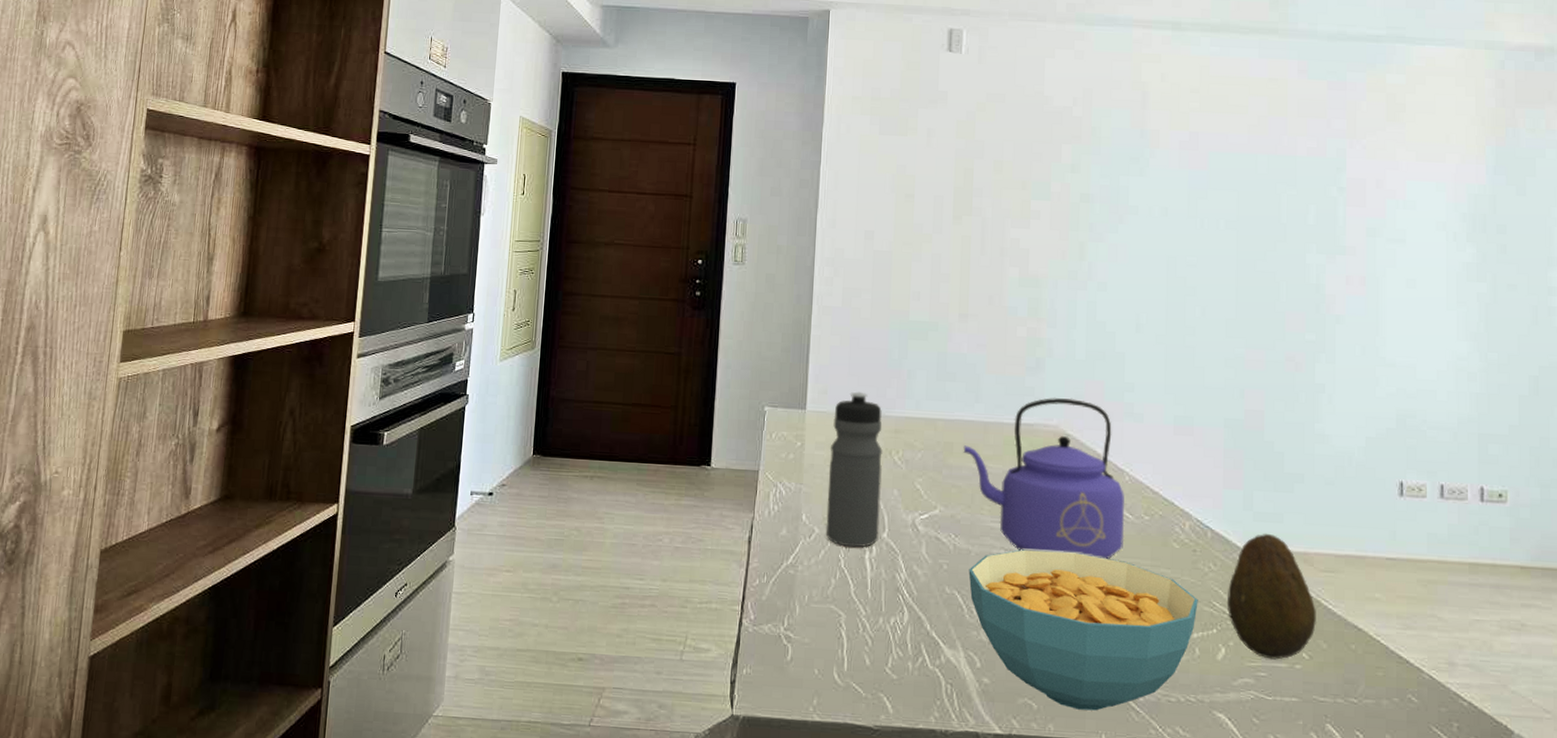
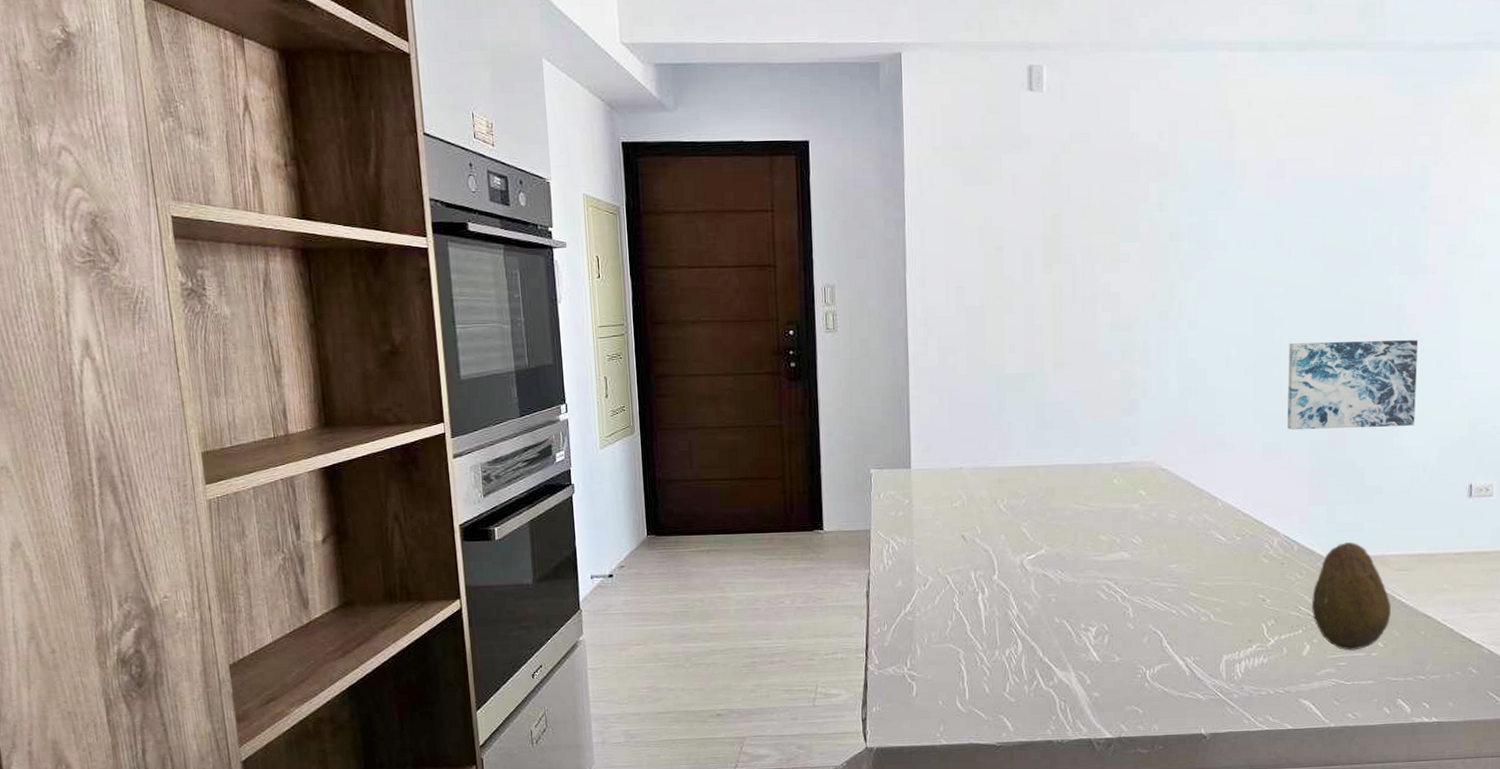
water bottle: present [825,391,883,548] -> none [937,447,990,591]
kettle: present [963,398,1125,559] -> none [1065,434,1218,579]
cereal bowl: present [968,549,1198,711] -> none [1075,575,1286,710]
wall art: none [1200,313,1338,412] -> present [1287,340,1418,431]

